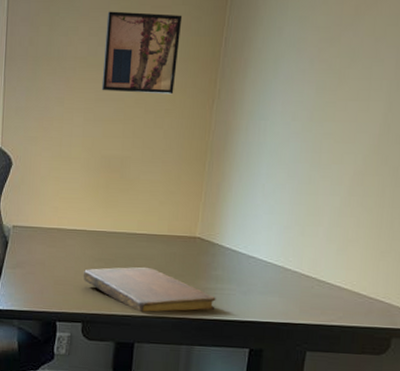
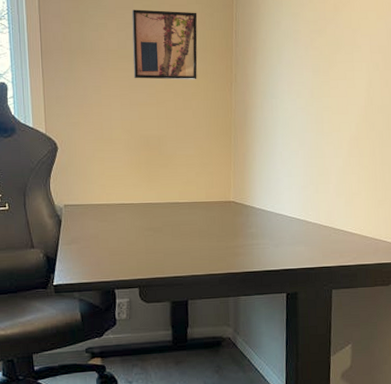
notebook: present [83,266,216,313] -> none [135,231,254,273]

